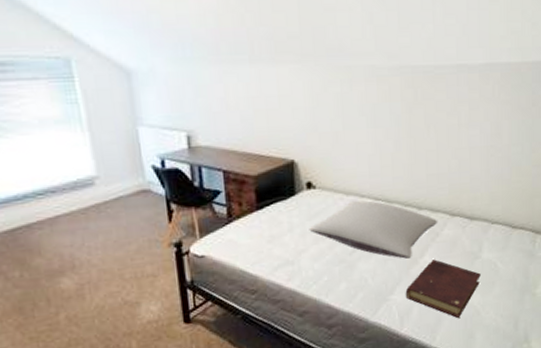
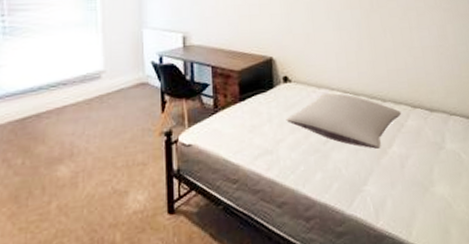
book: present [405,259,481,319] -> none [377,149,447,212]

